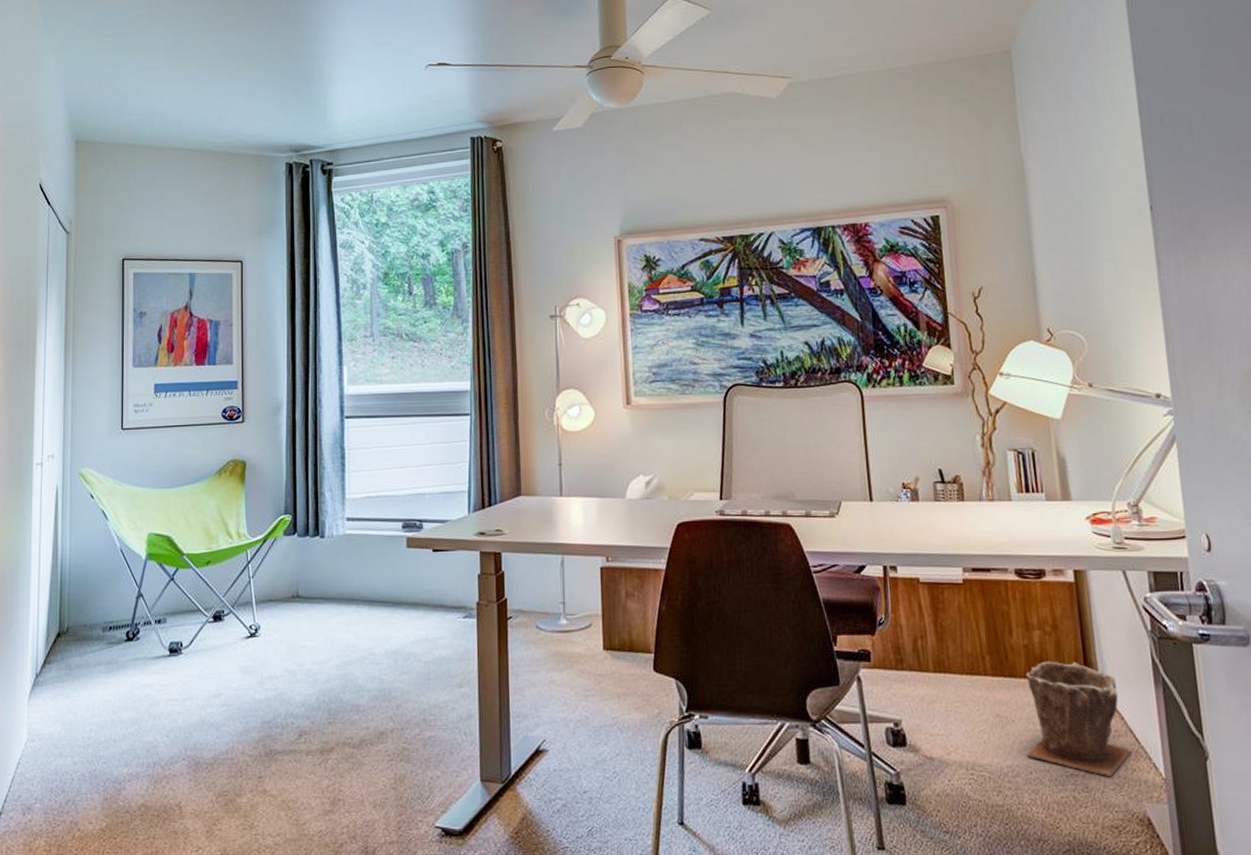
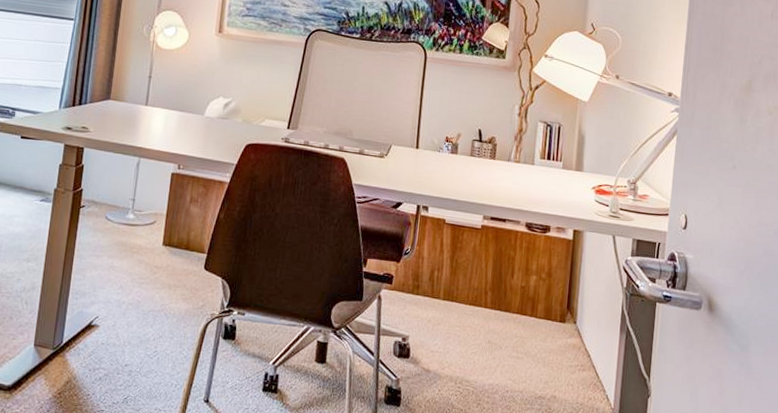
plant pot: present [1025,661,1132,776] -> none [506,302,591,402]

